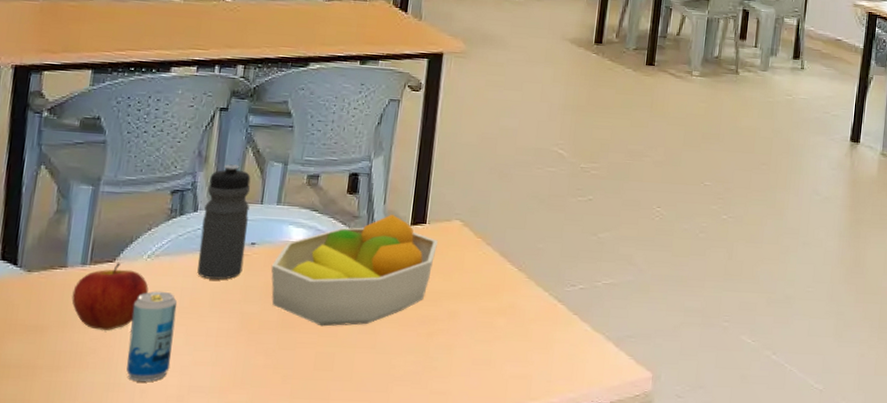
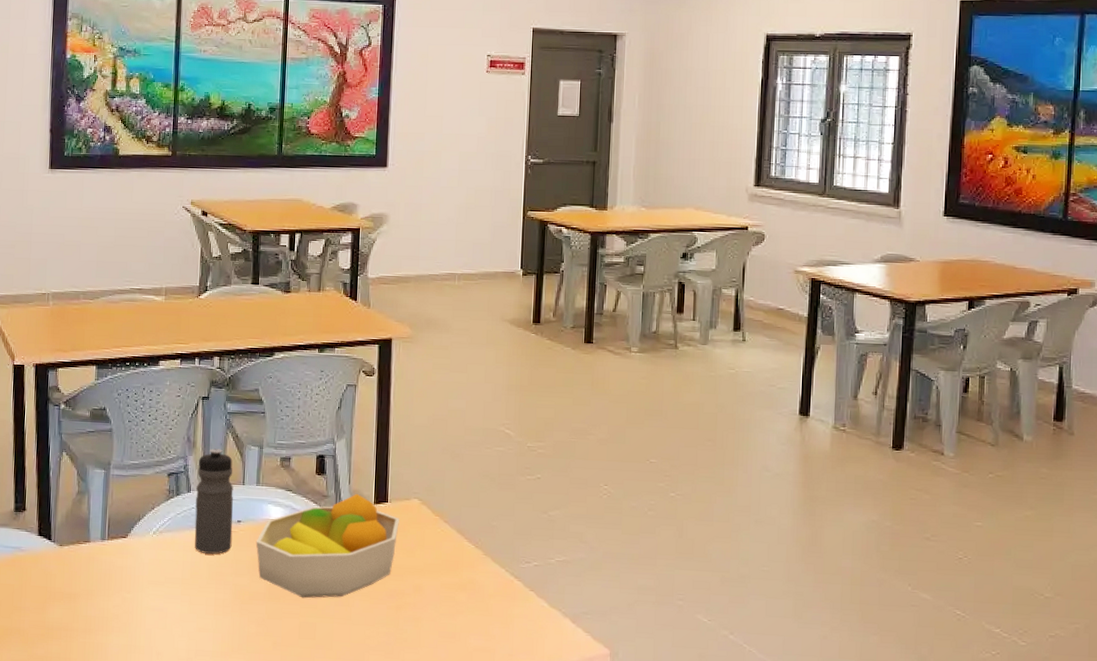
apple: present [71,262,149,330] -> none [96,537,156,599]
beverage can: present [126,291,177,381] -> none [144,564,181,645]

